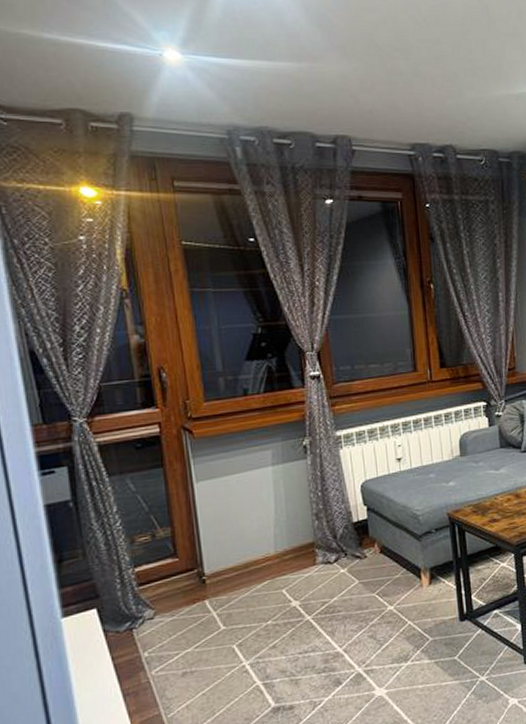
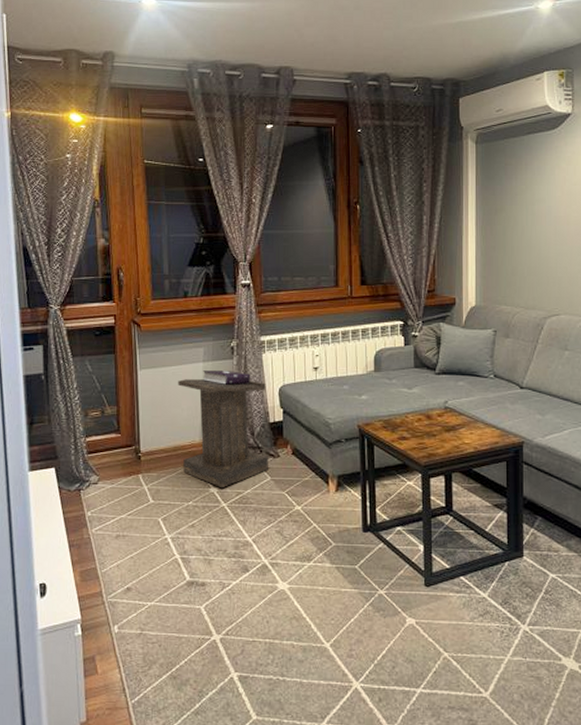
lectern: none [244,471,355,600] -> present [178,370,268,487]

